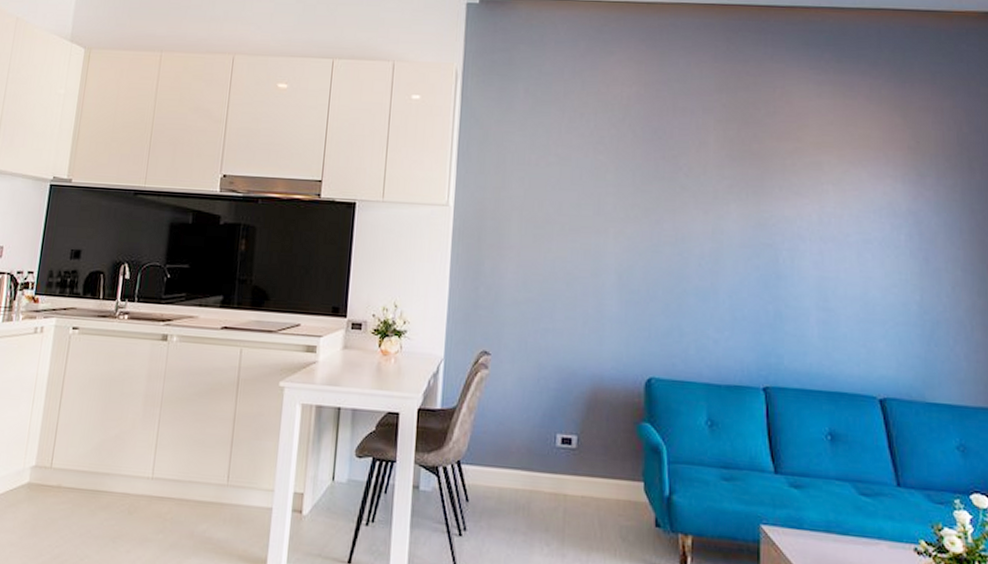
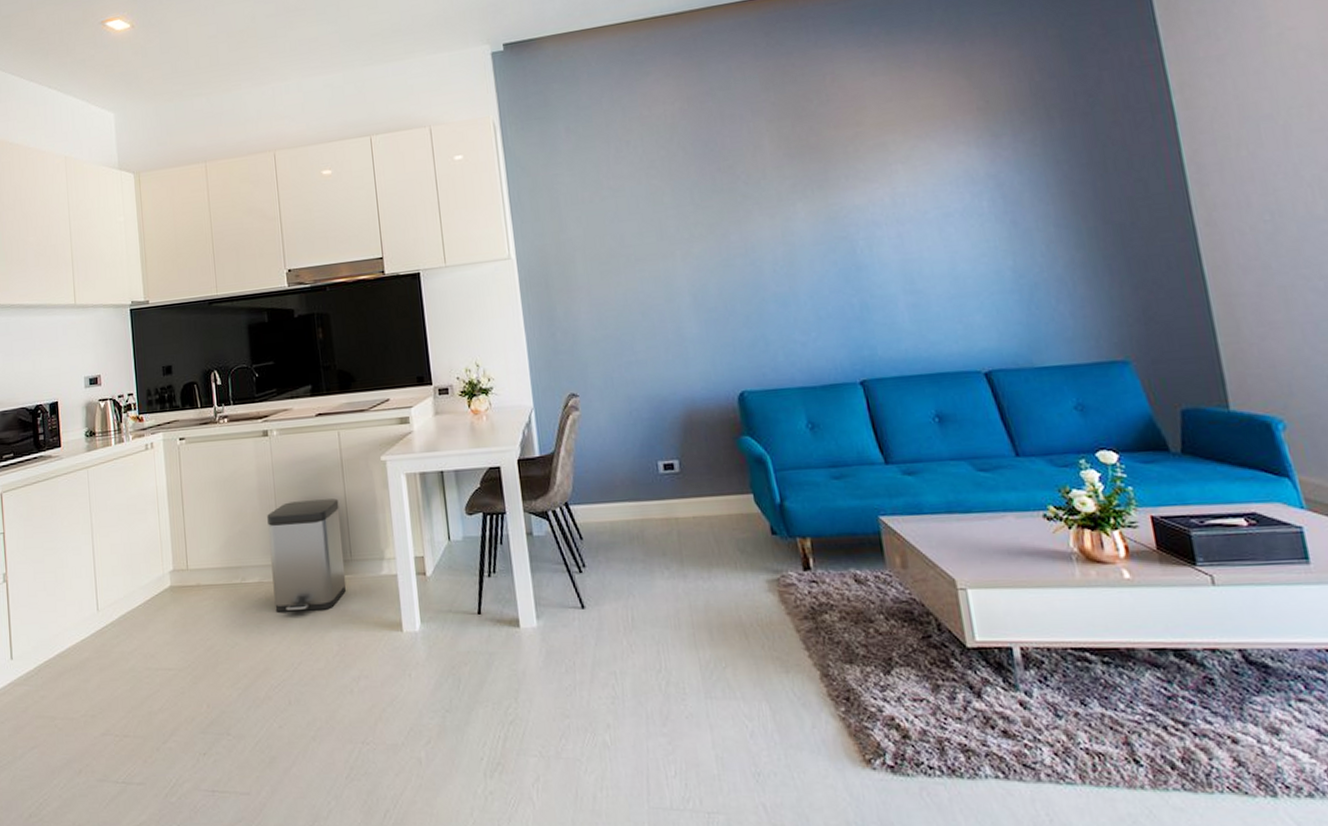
pedal bin: none [136,413,227,535] -> present [267,498,346,612]

